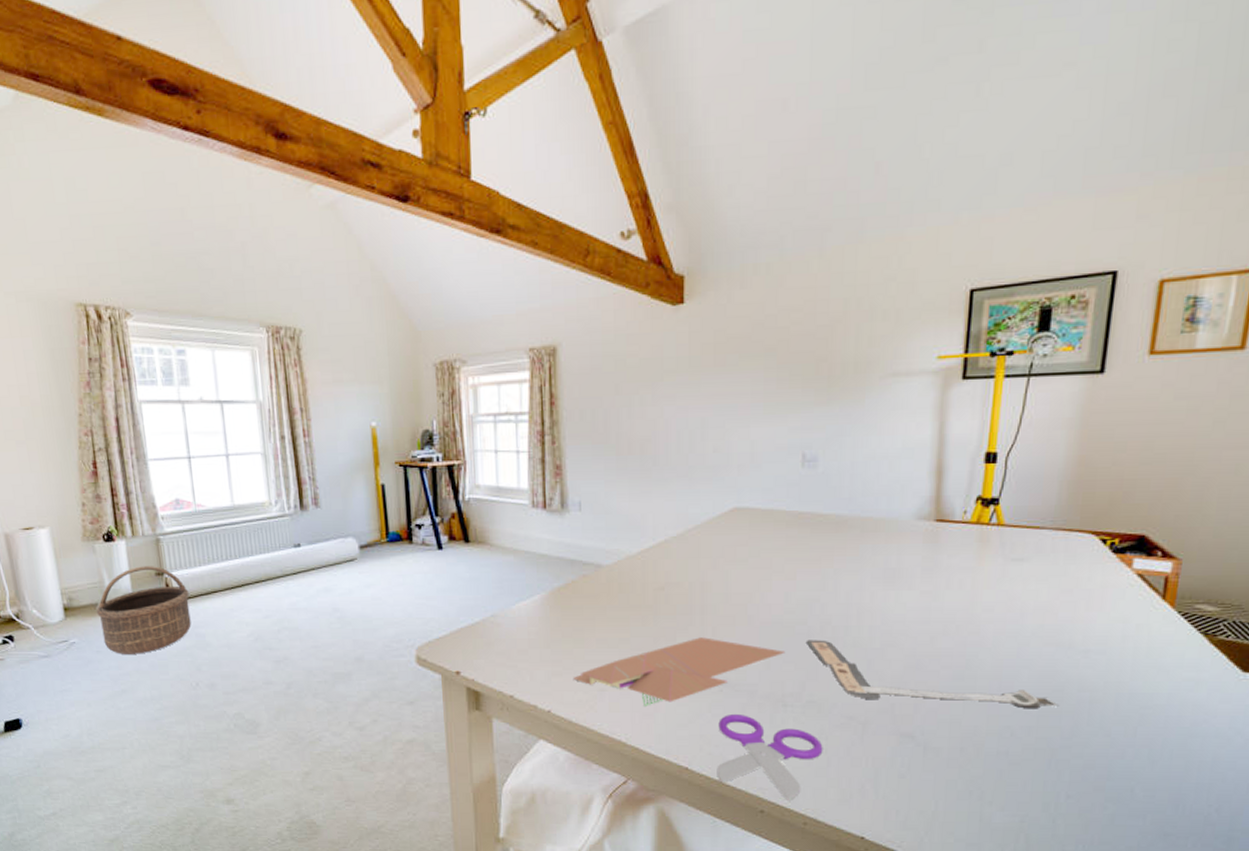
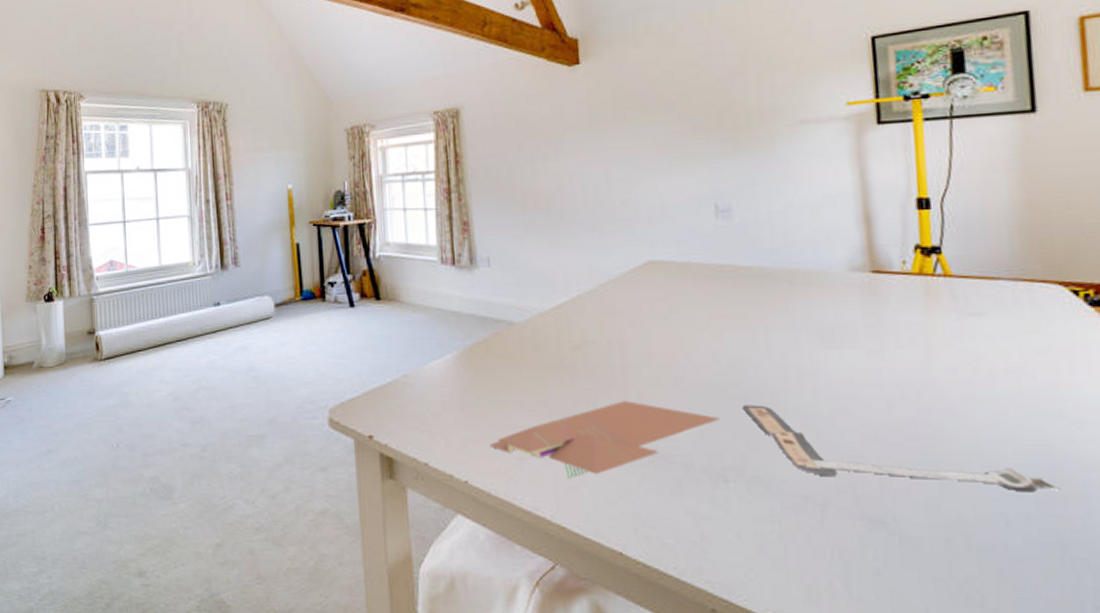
basket: present [96,566,191,654] -> none [32,325,116,413]
scissors: present [717,713,823,801] -> none [652,489,778,598]

